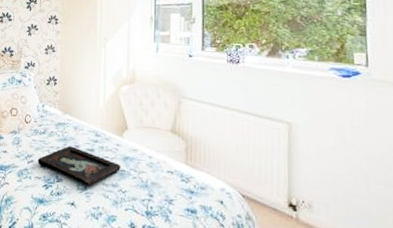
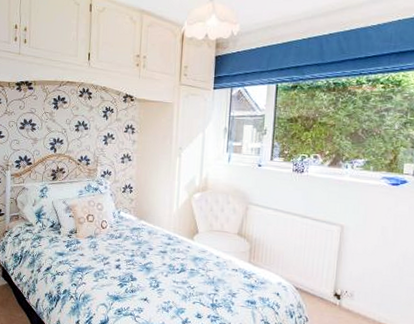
decorative tray: present [37,146,121,187] -> none [113,248,191,284]

